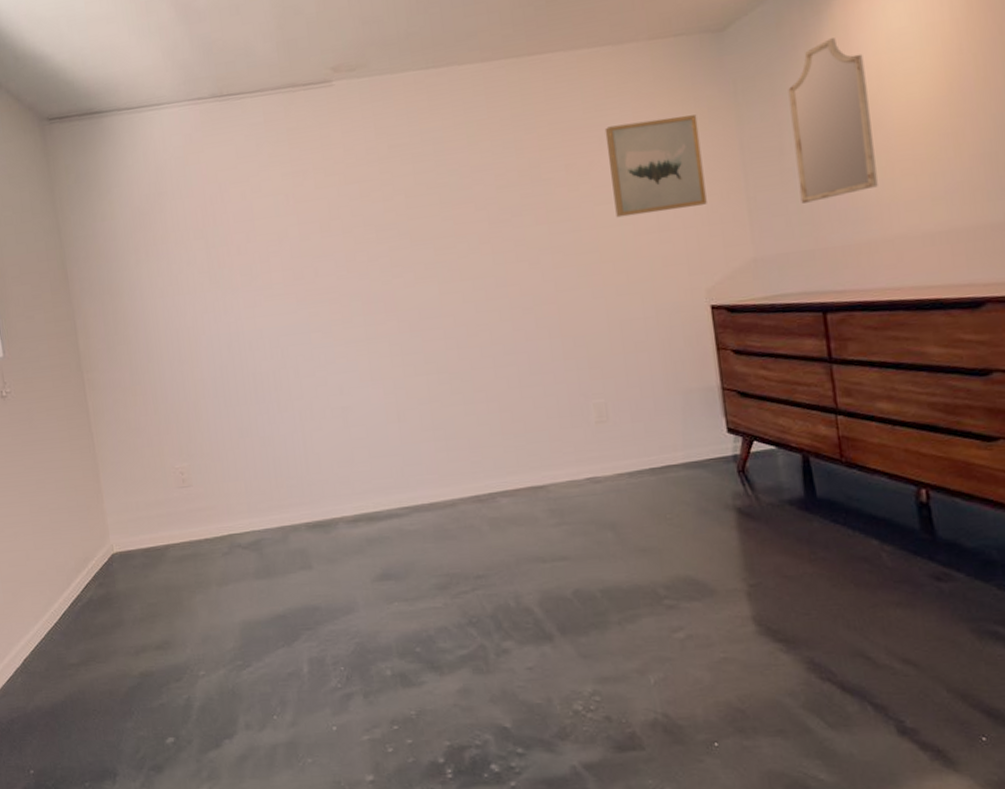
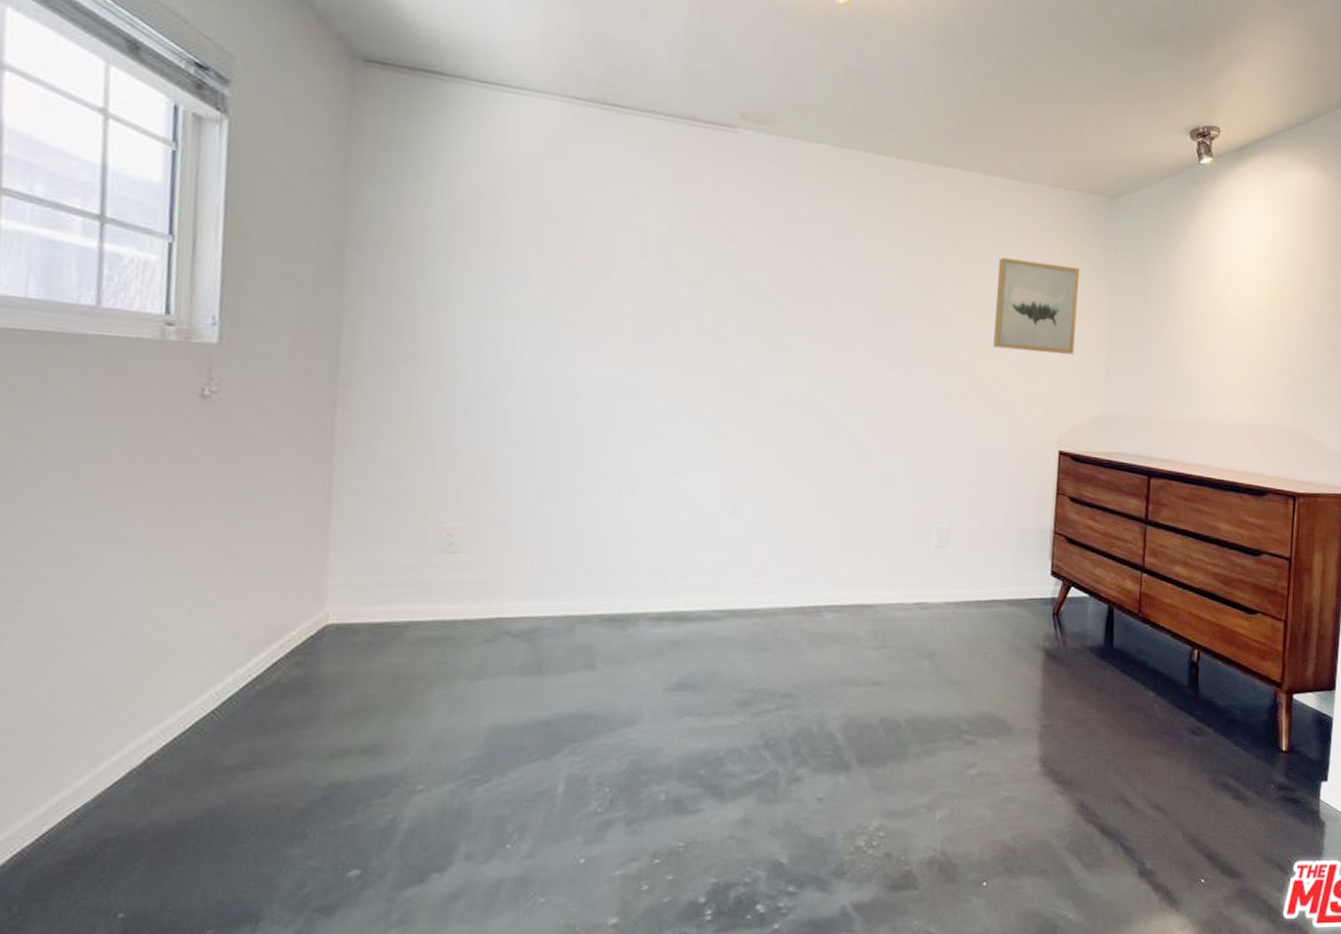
home mirror: present [788,38,878,204] -> none [1149,233,1218,375]

